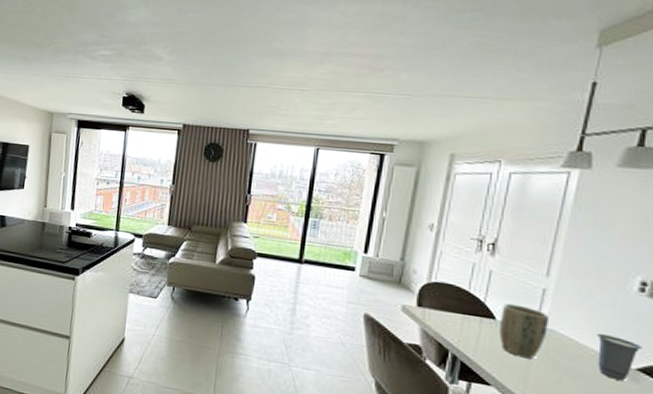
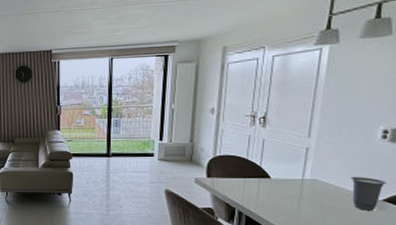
plant pot: present [499,303,548,359] -> none [274,163,312,205]

